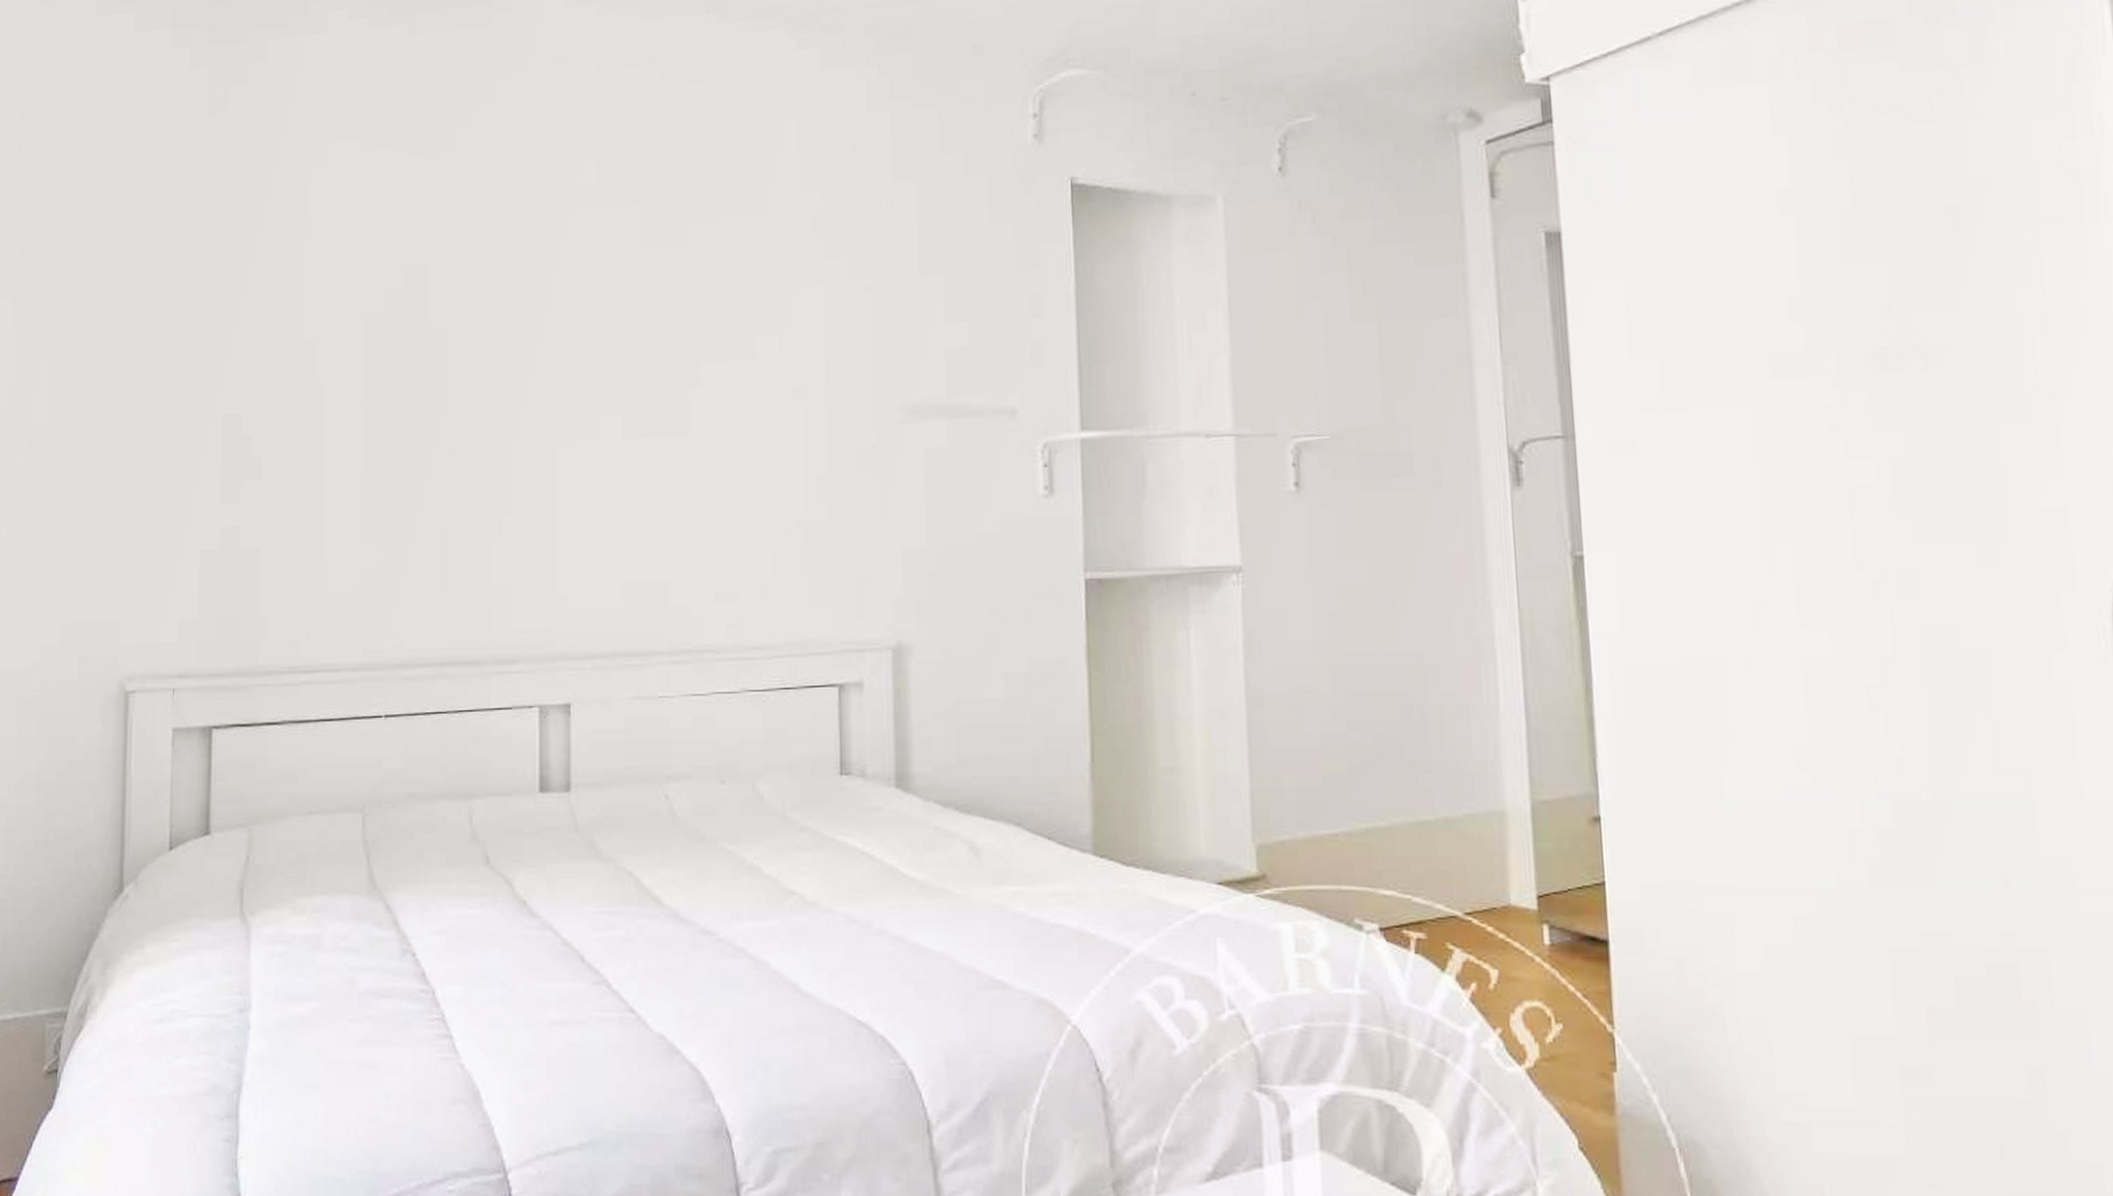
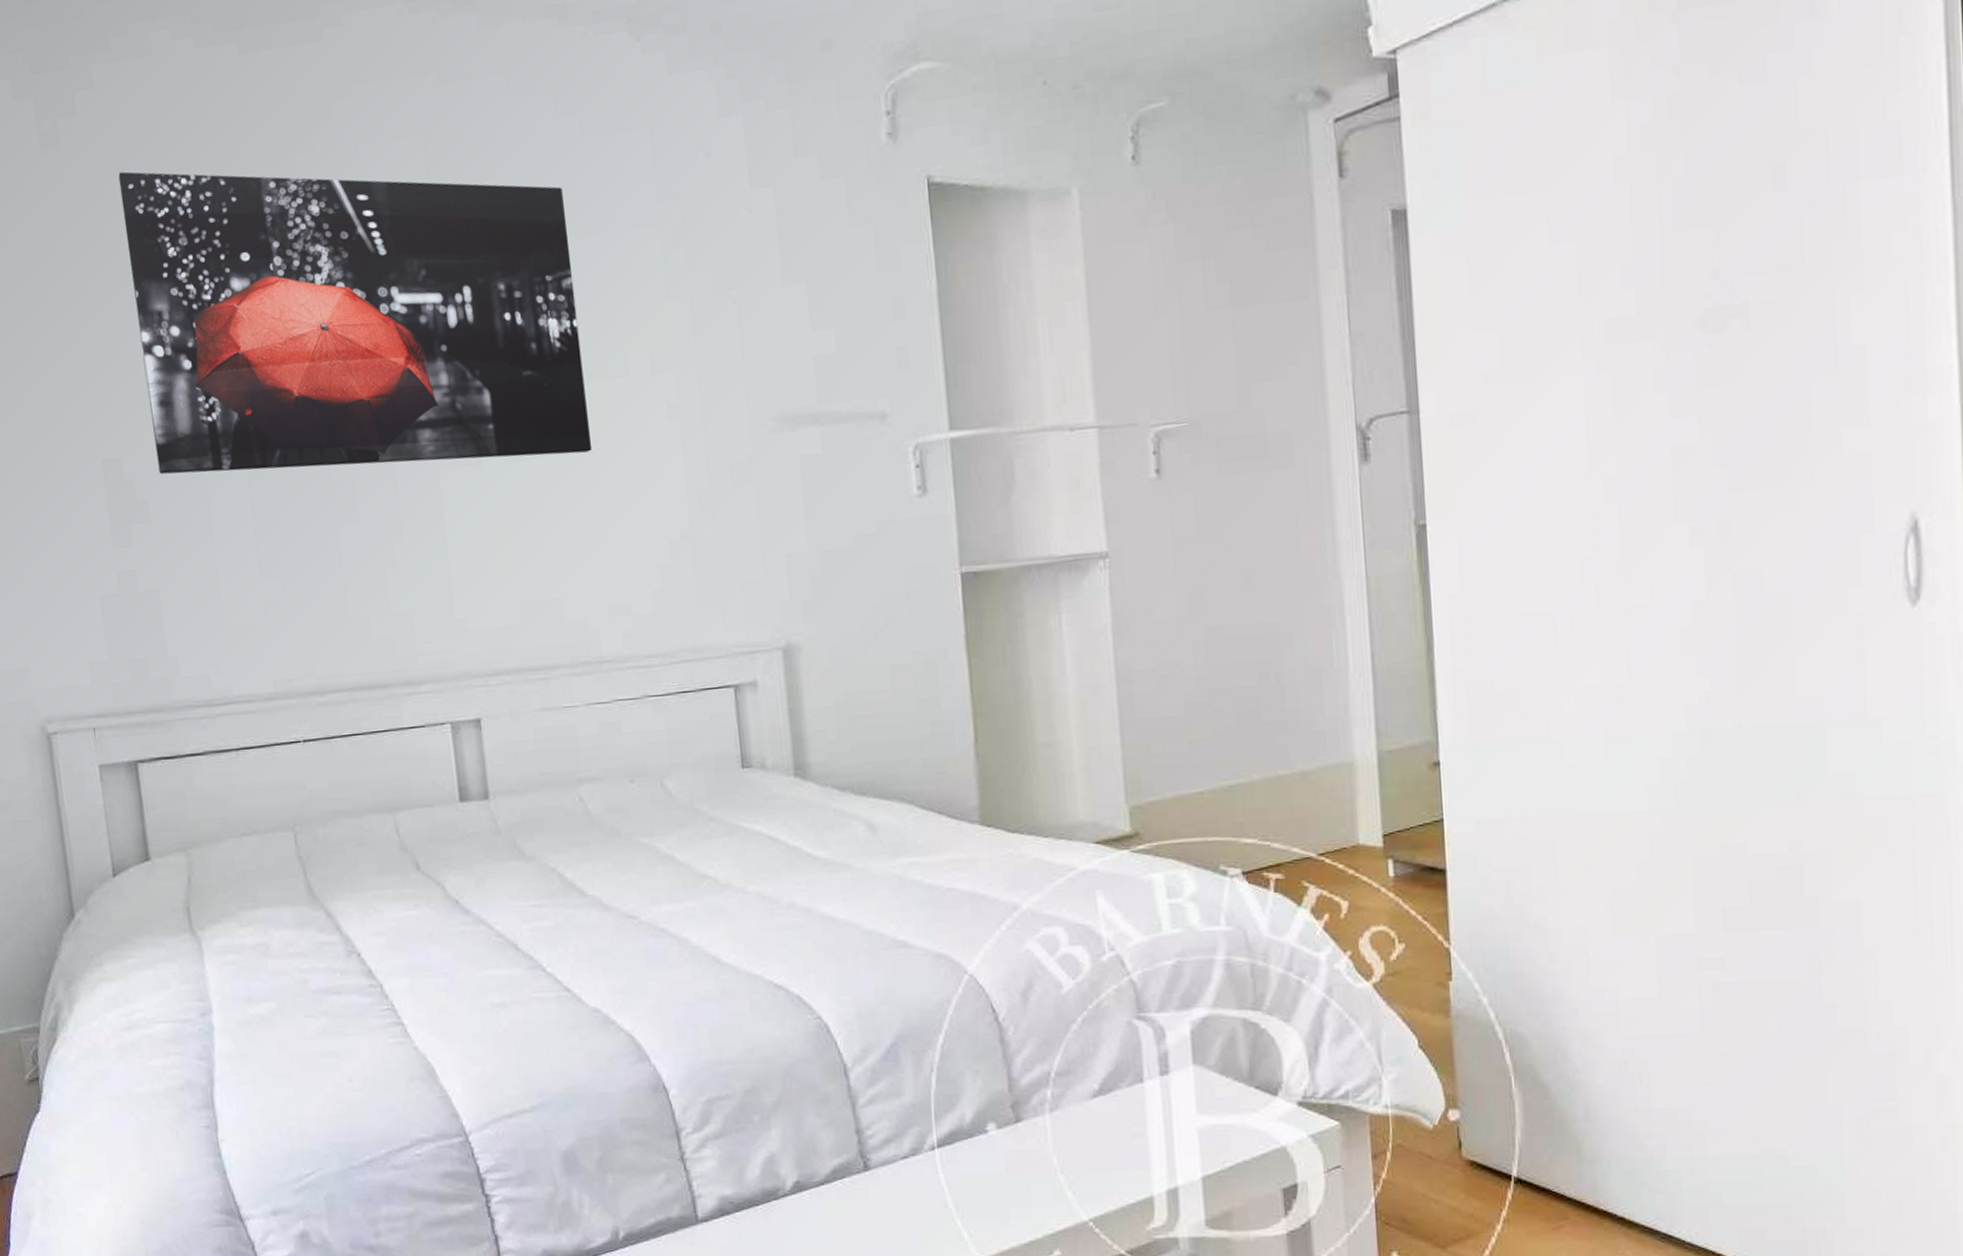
wall art: none [277,138,713,434] -> present [118,171,593,475]

